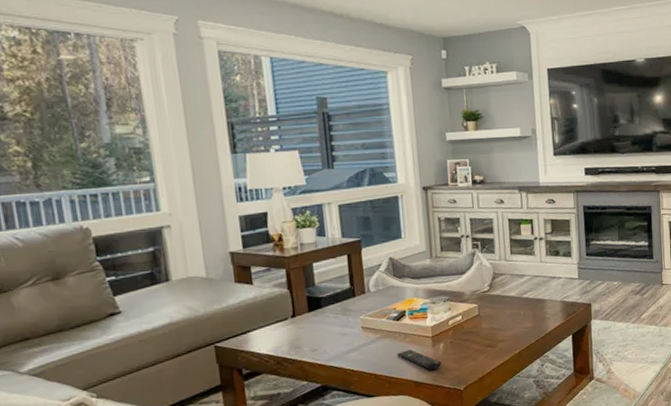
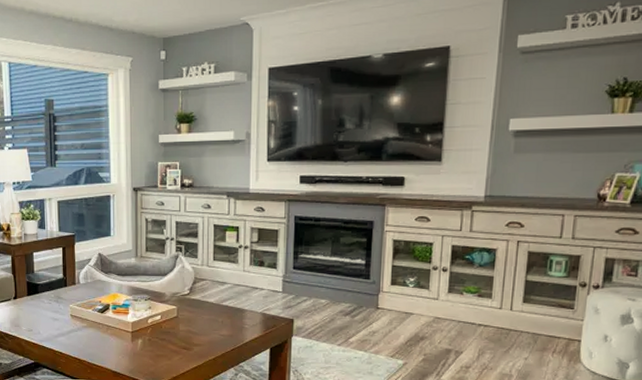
remote control: present [397,349,442,370] -> none [100,341,139,363]

